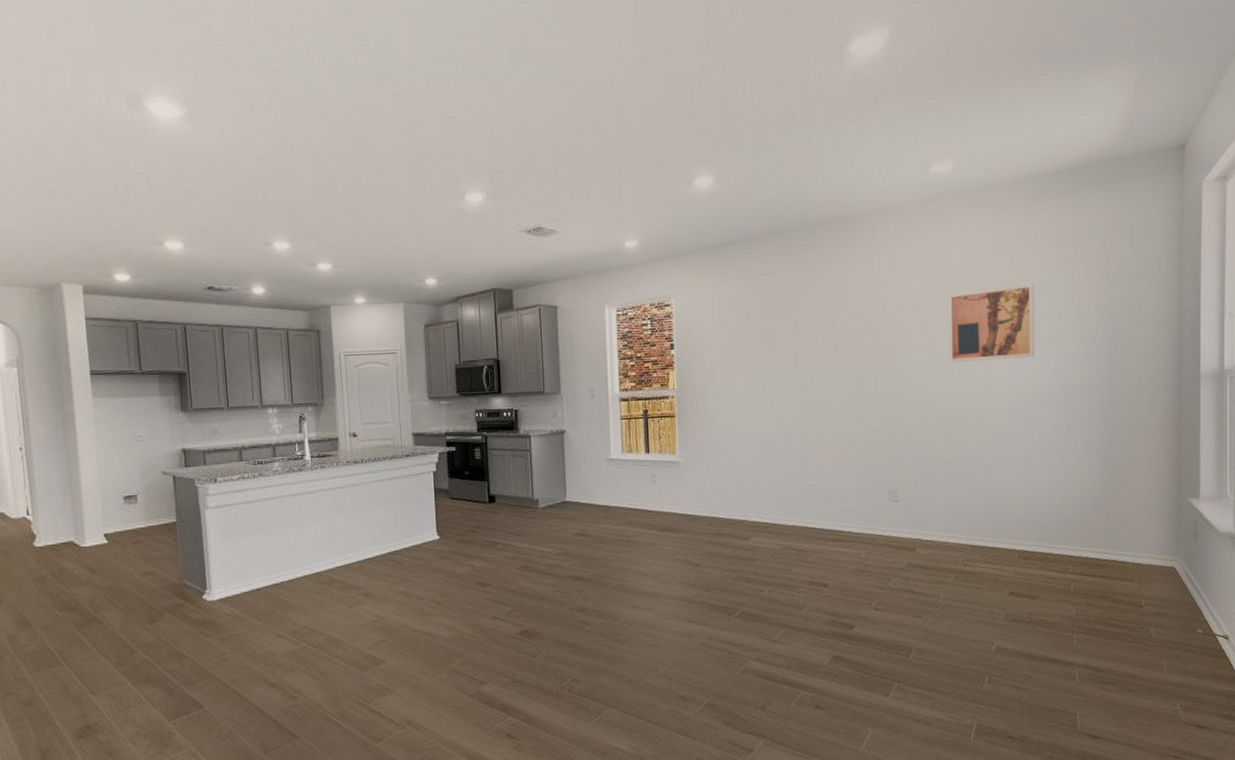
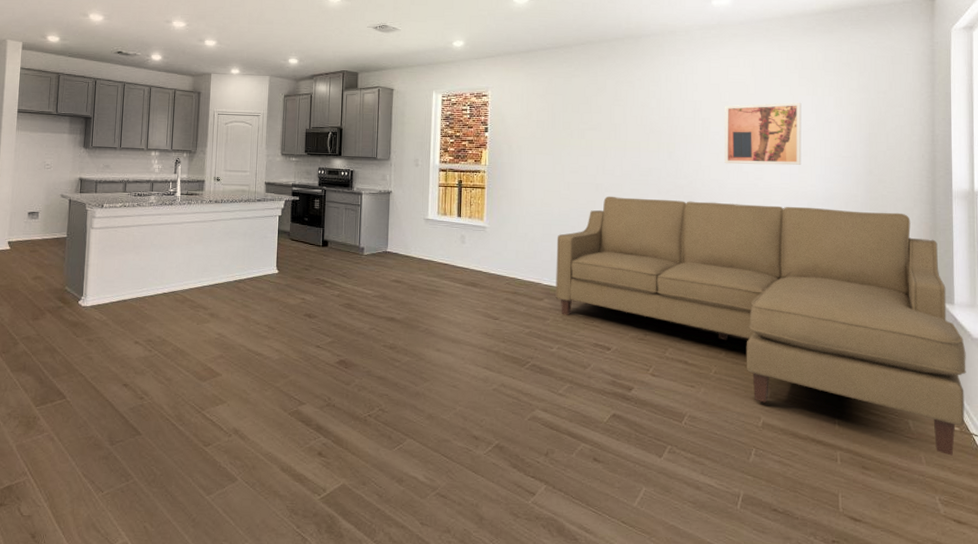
sofa: none [761,402,1211,660] -> present [555,196,966,456]

